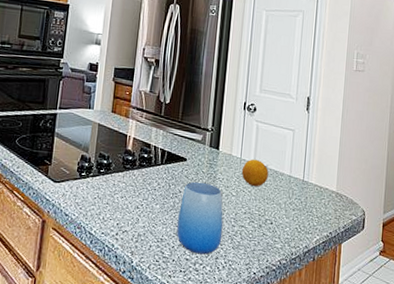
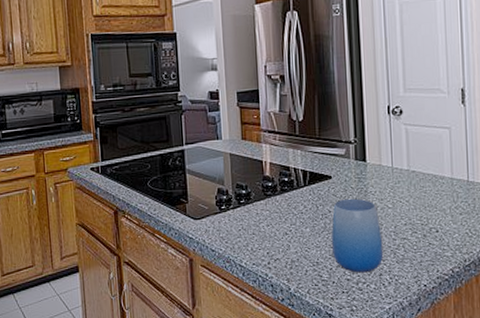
fruit: present [241,159,269,187] -> none [395,165,427,196]

